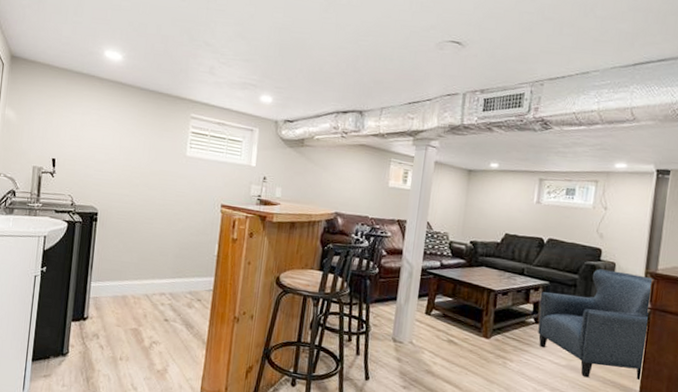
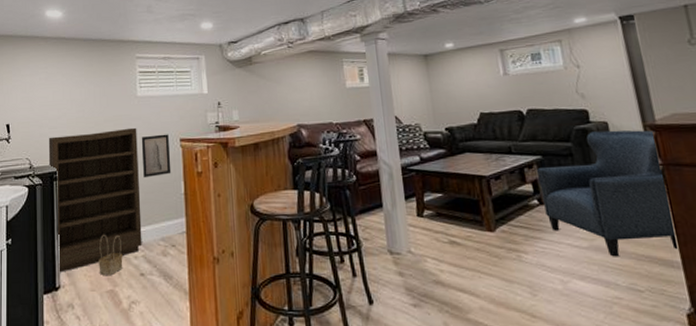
bookshelf: none [89,179,181,306] -> present [48,127,142,273]
basket: none [126,278,151,317] -> present [98,234,123,276]
wall art: none [181,196,211,236] -> present [141,134,171,178]

